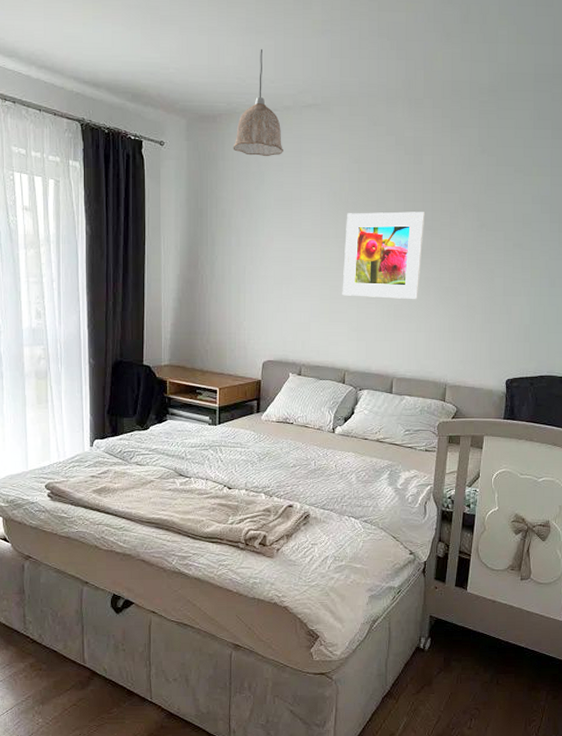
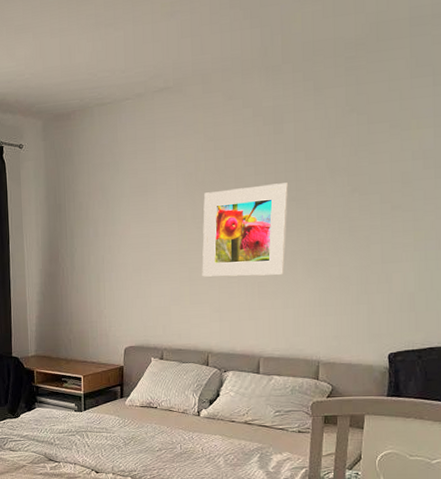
pendant lamp: present [233,48,283,156] -> none [87,40,137,147]

